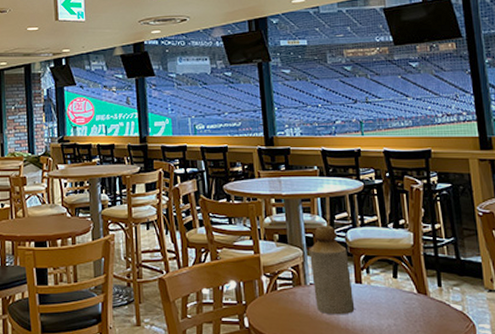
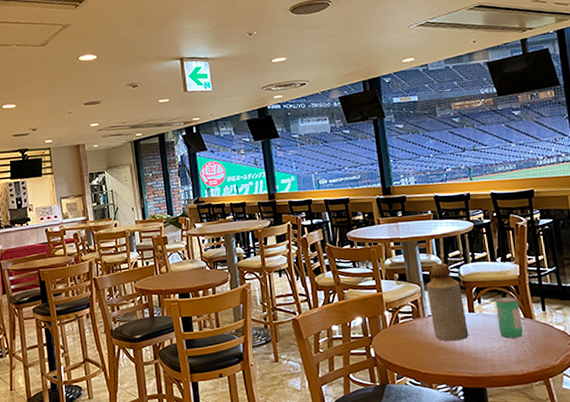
beverage can: none [386,268,415,316] -> present [495,297,523,338]

